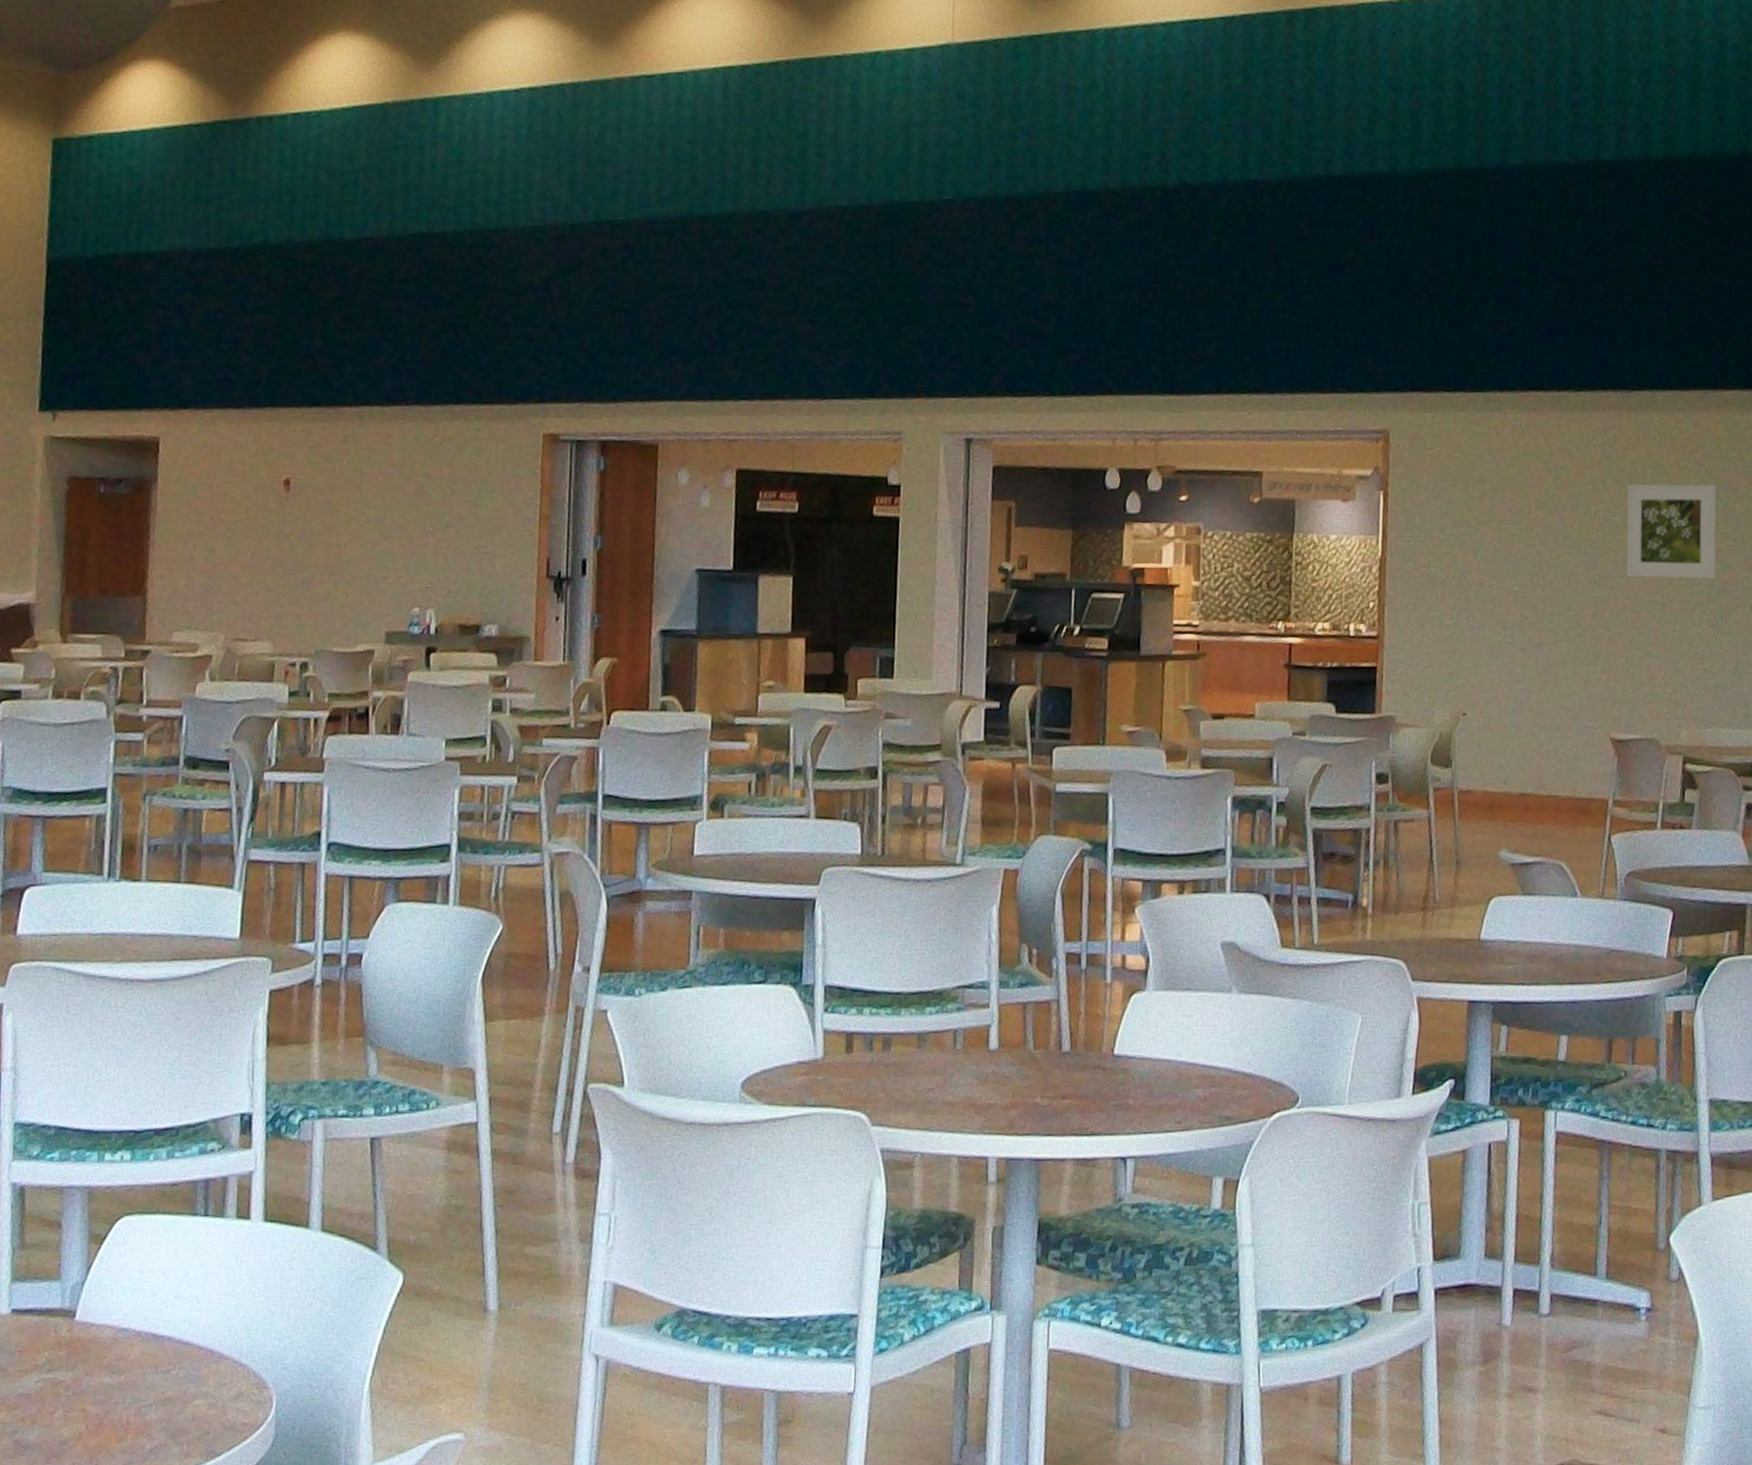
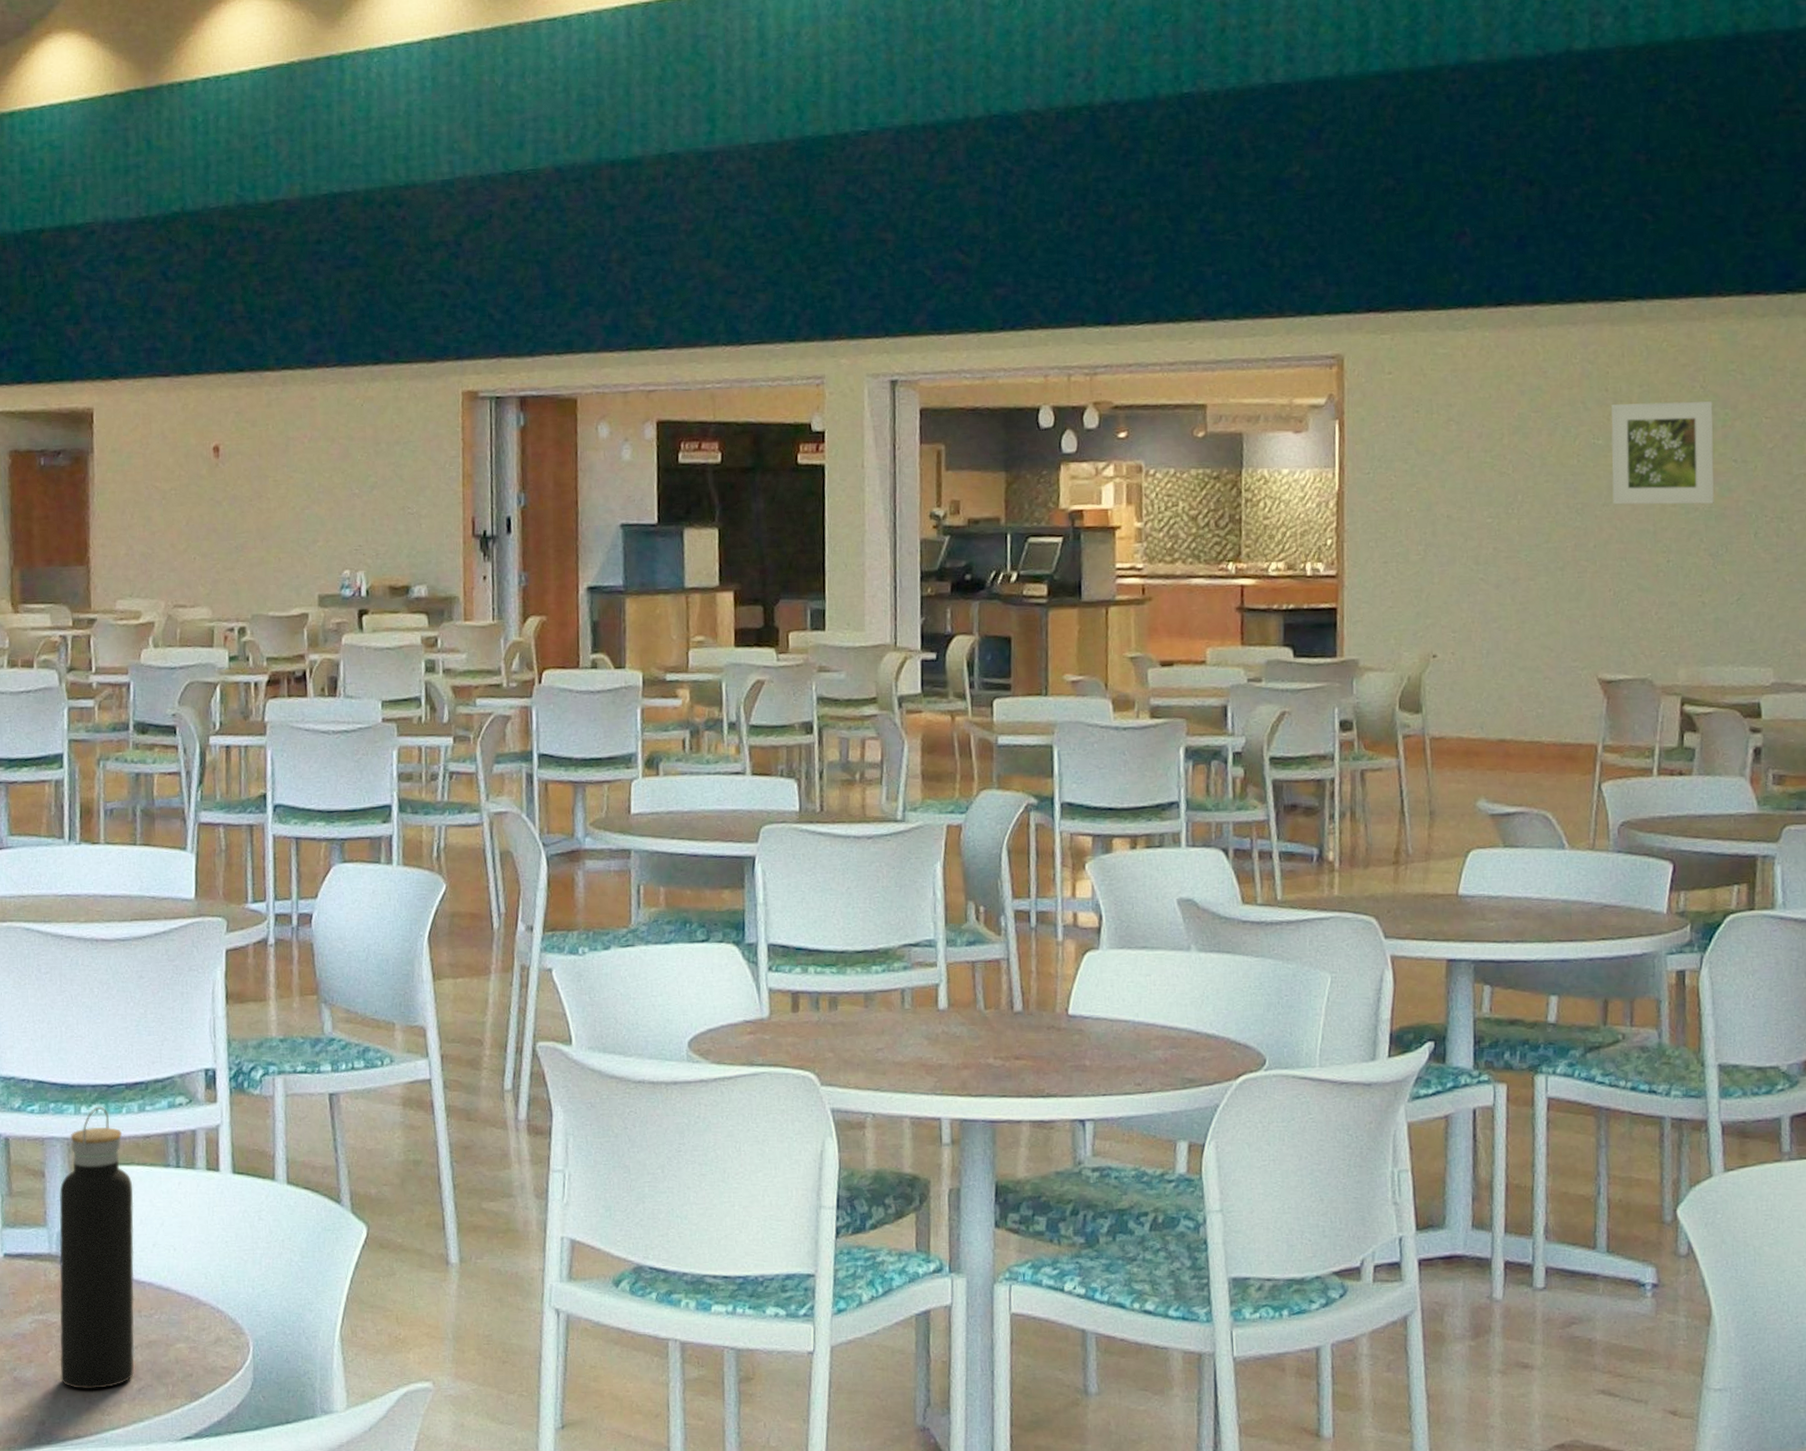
water bottle: none [66,1153,157,1452] -> present [59,1106,135,1390]

